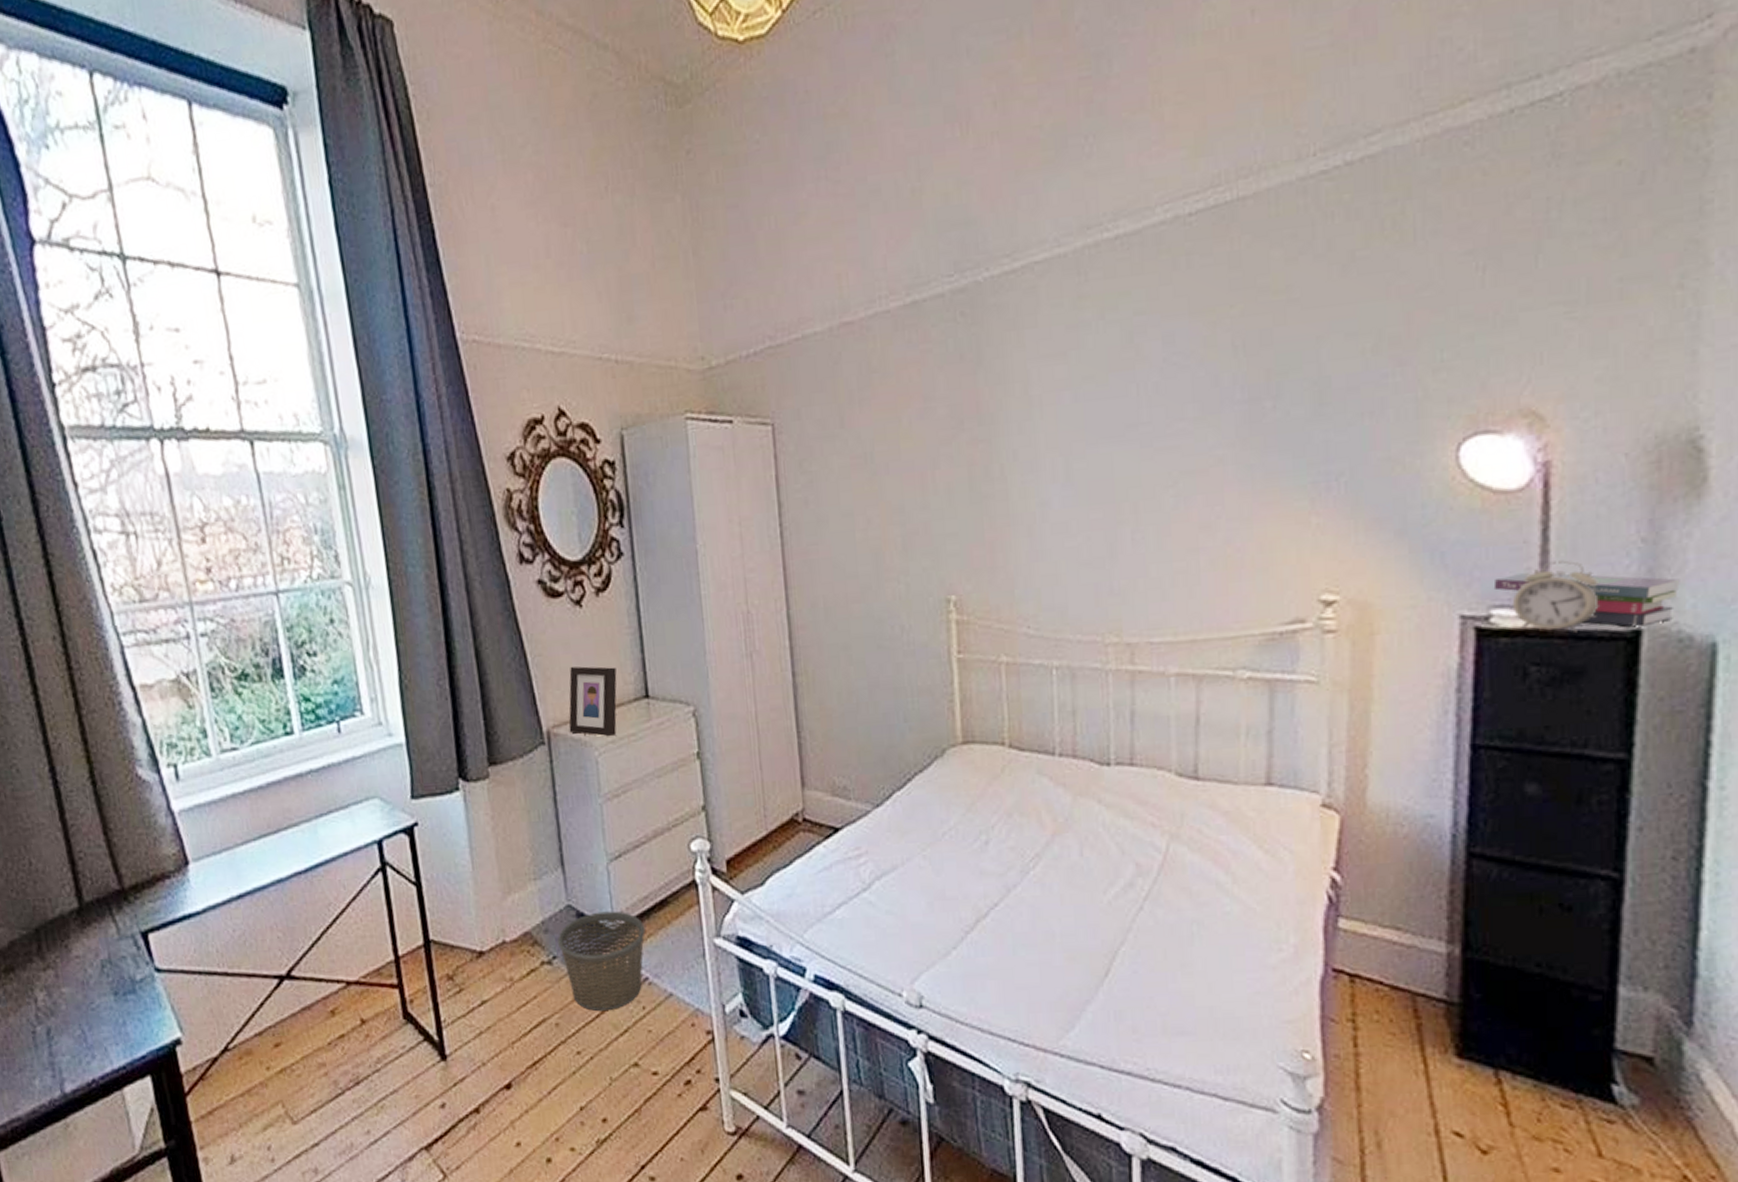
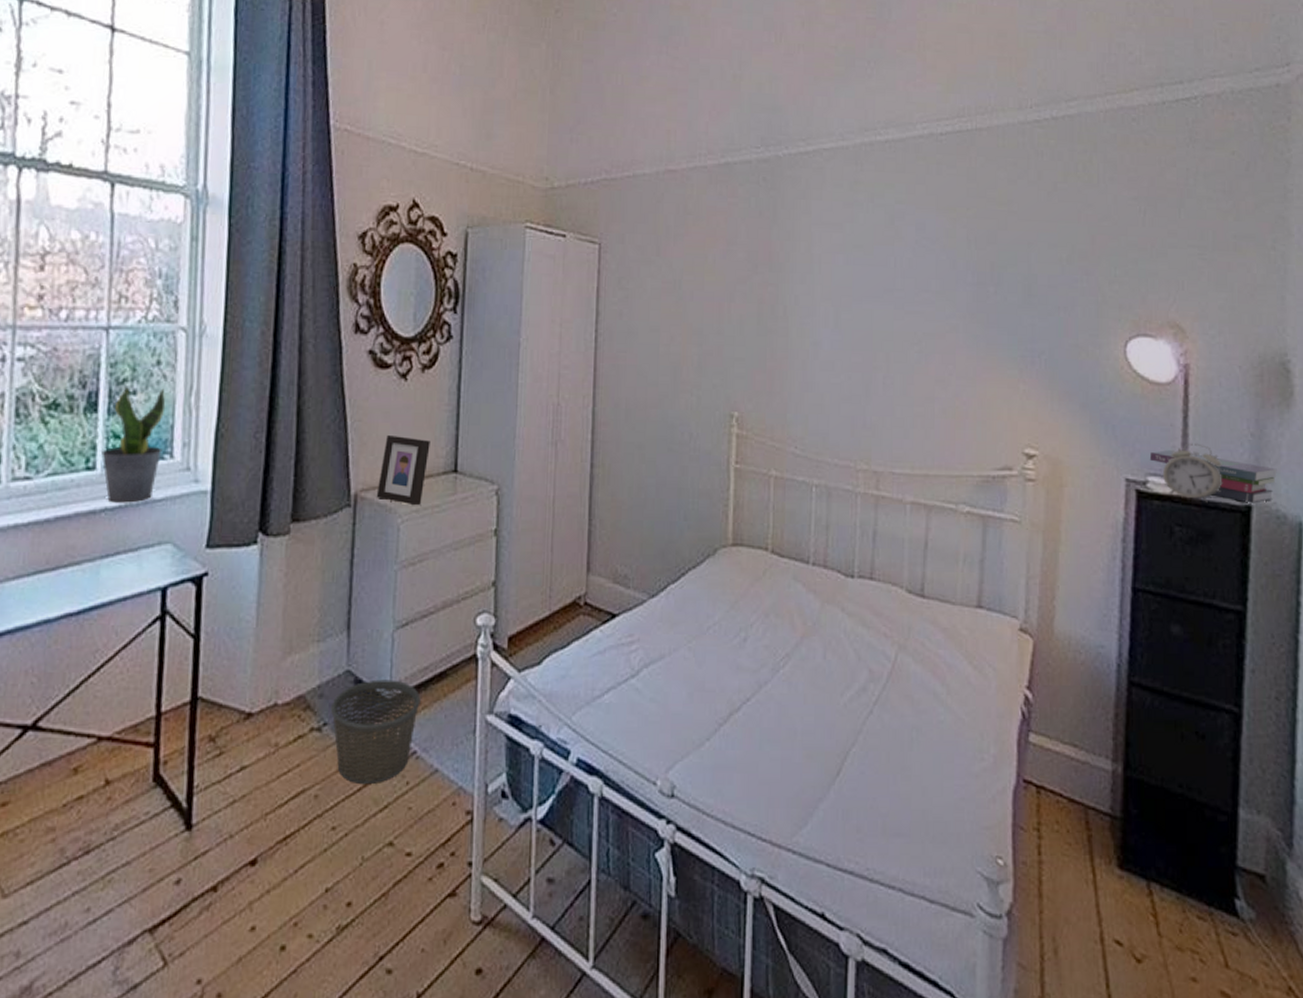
potted plant: none [296,646,353,764] -> present [101,386,166,503]

